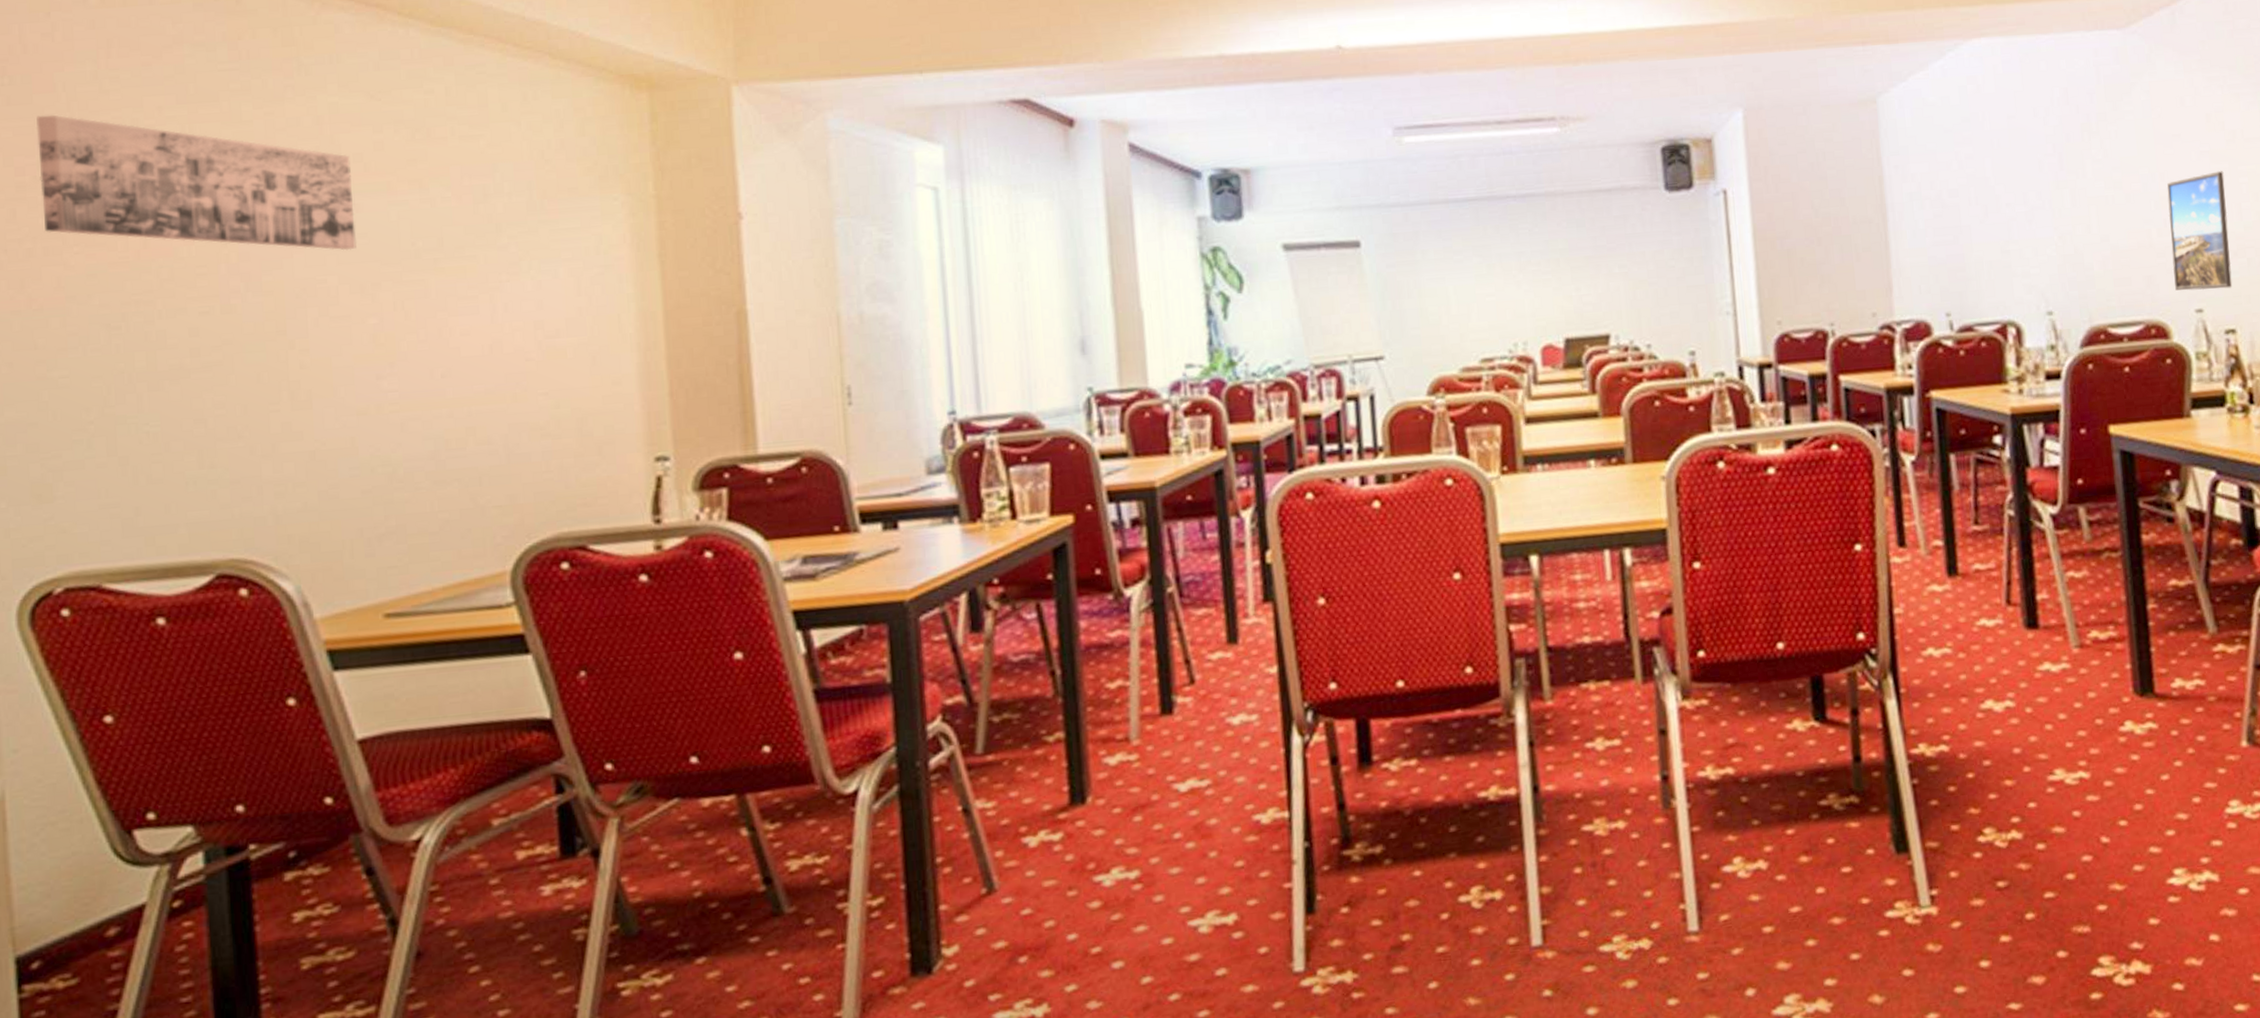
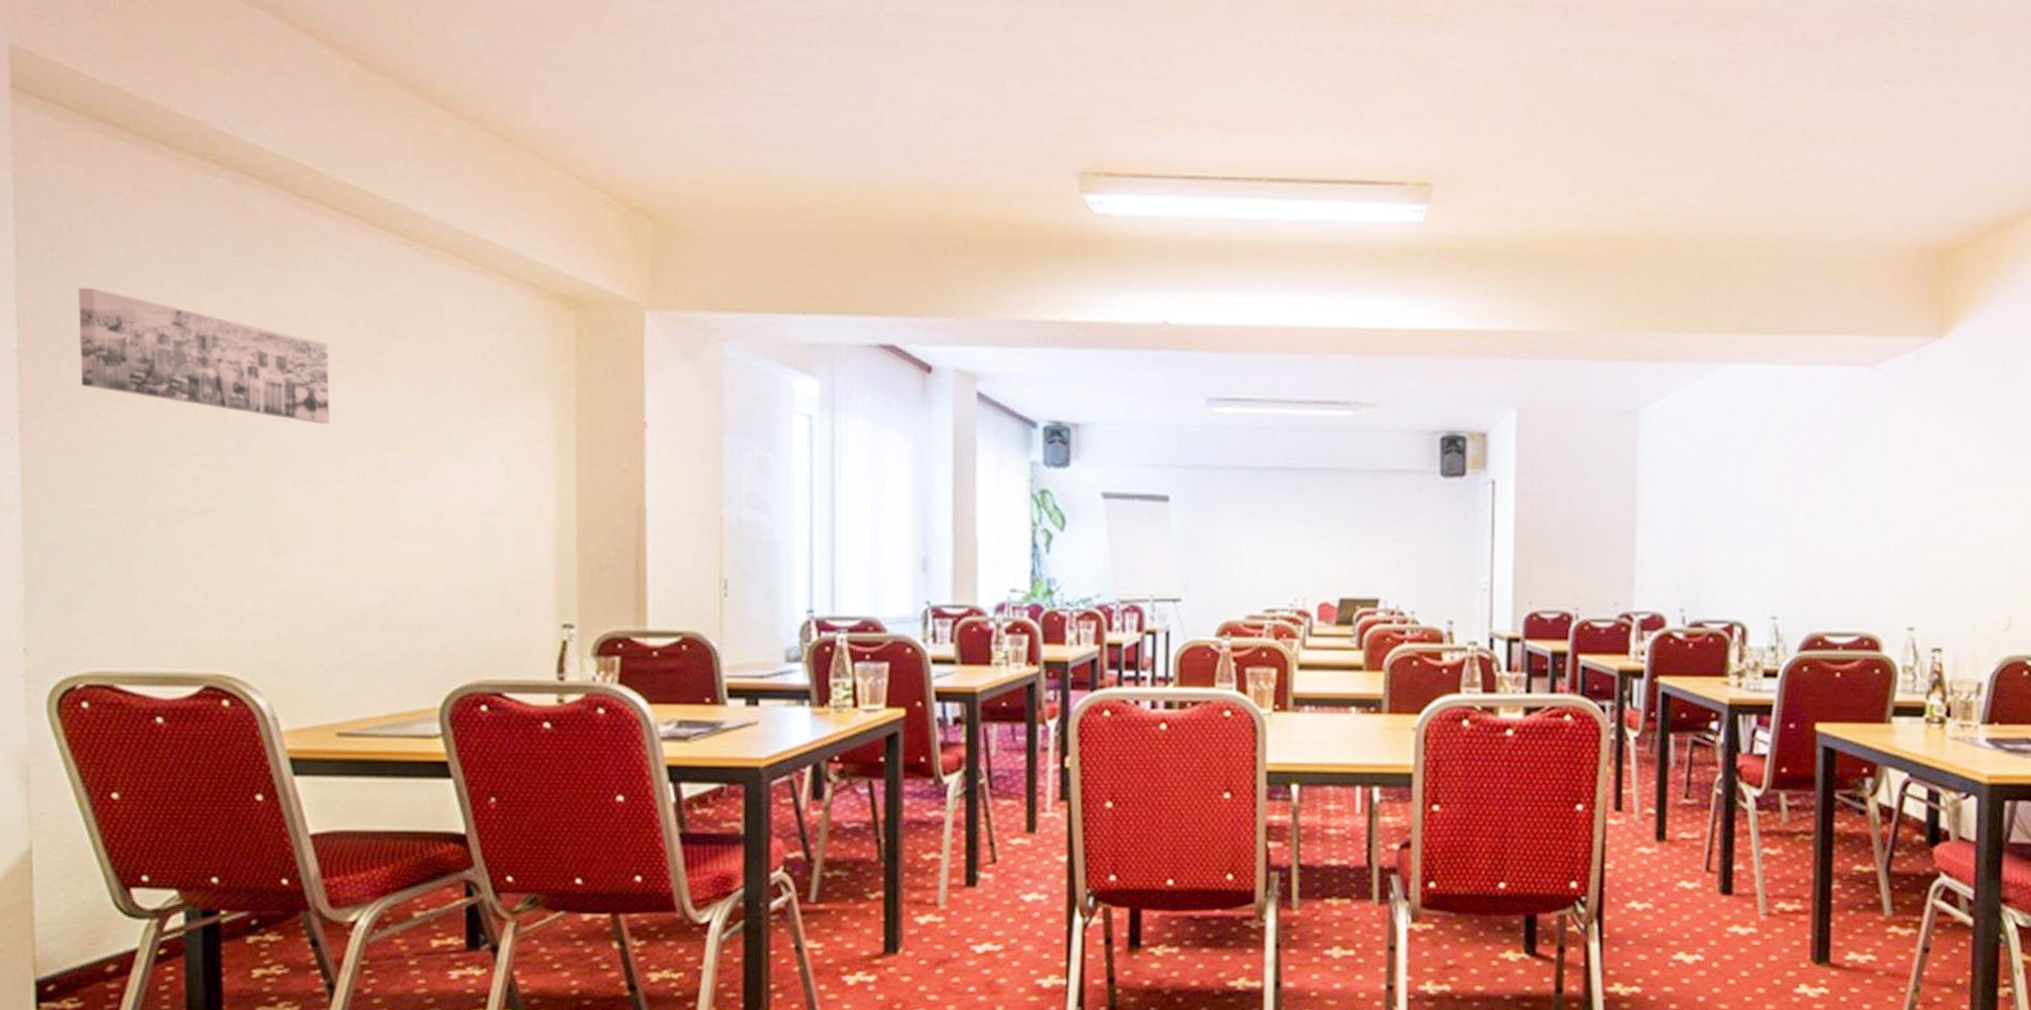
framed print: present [2167,171,2233,291] -> none [1890,504,1948,611]

